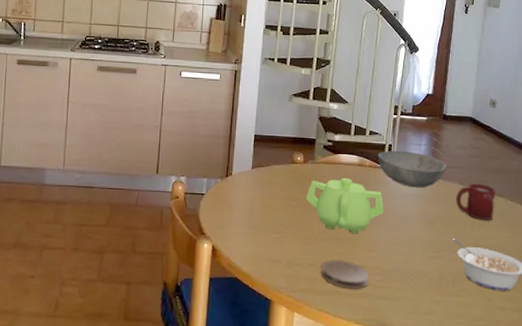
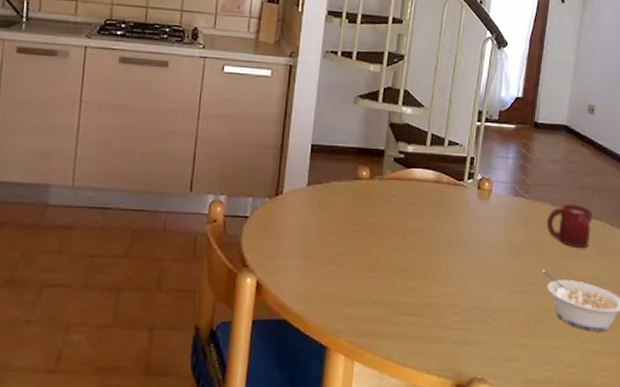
teapot: present [305,177,384,235] -> none [370,196,464,266]
coaster: present [321,259,369,290] -> none [388,295,444,333]
bowl: present [377,150,447,188] -> none [457,164,537,210]

